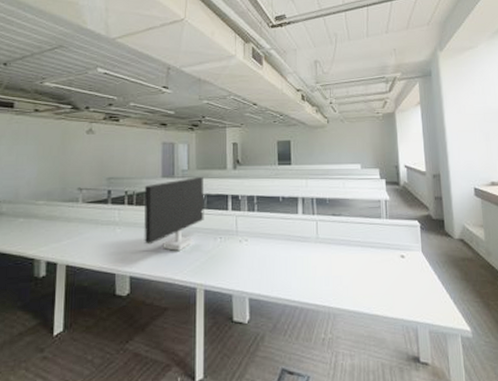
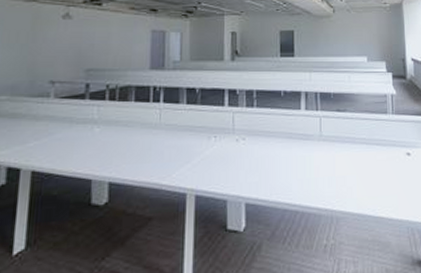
monitor: present [144,176,204,251] -> none [127,68,198,152]

